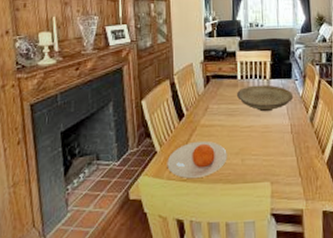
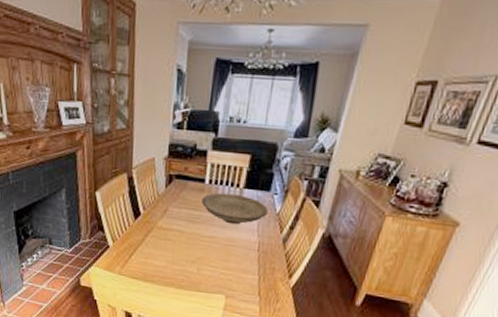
plate: present [167,140,227,178] -> none [119,242,183,279]

